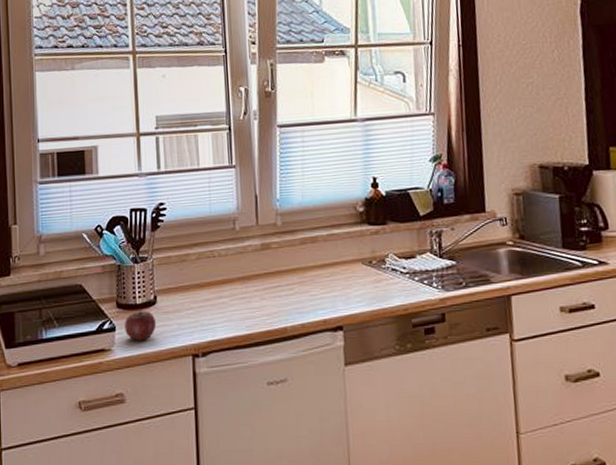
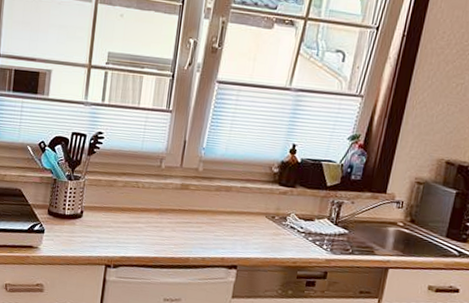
apple: present [125,309,157,341] -> none [52,219,80,246]

